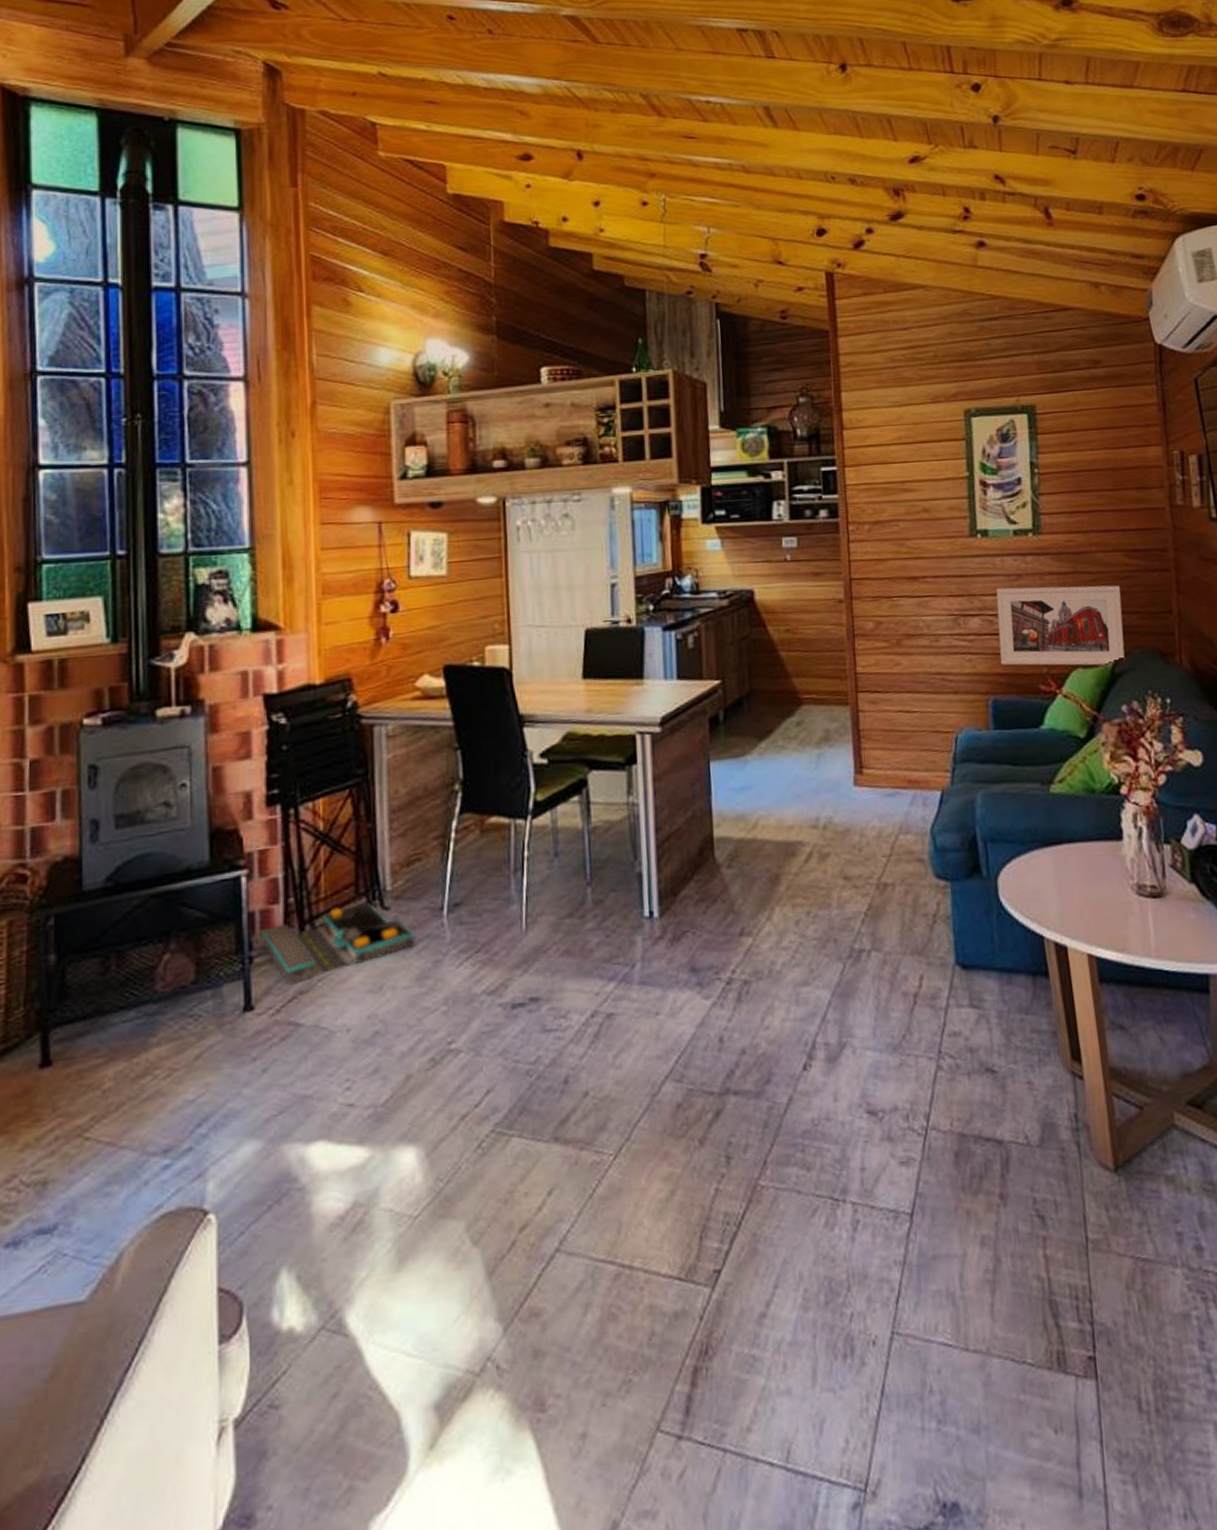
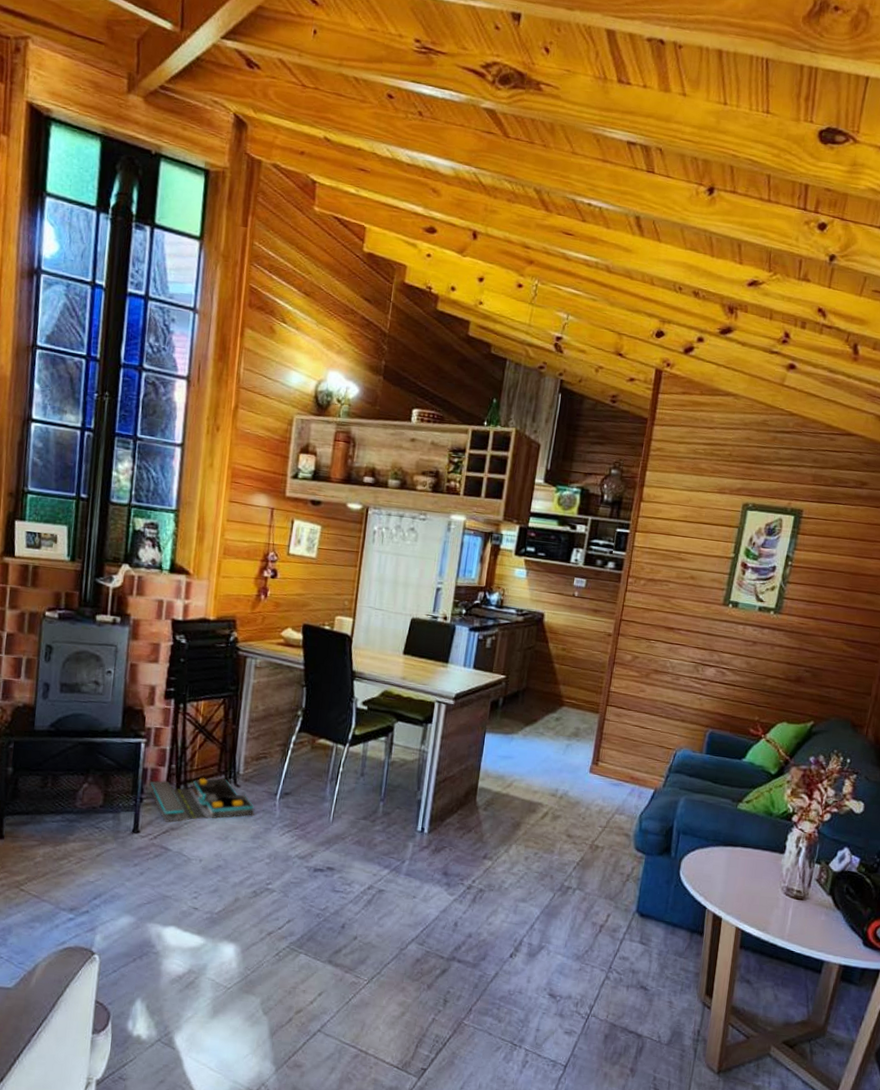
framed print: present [996,585,1125,666] -> none [723,649,834,726]

